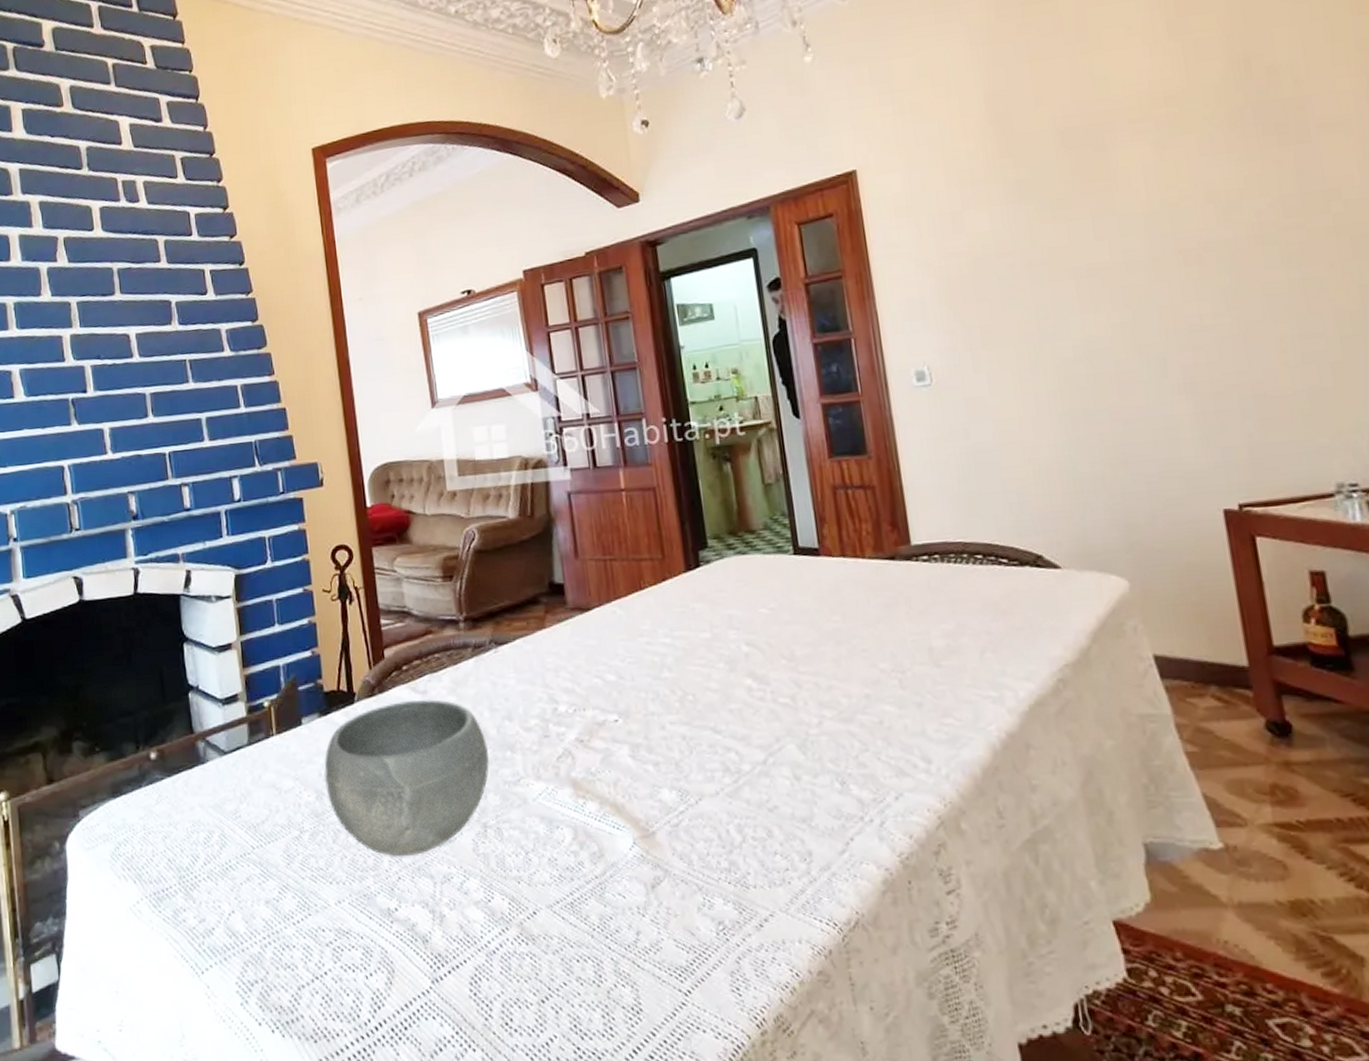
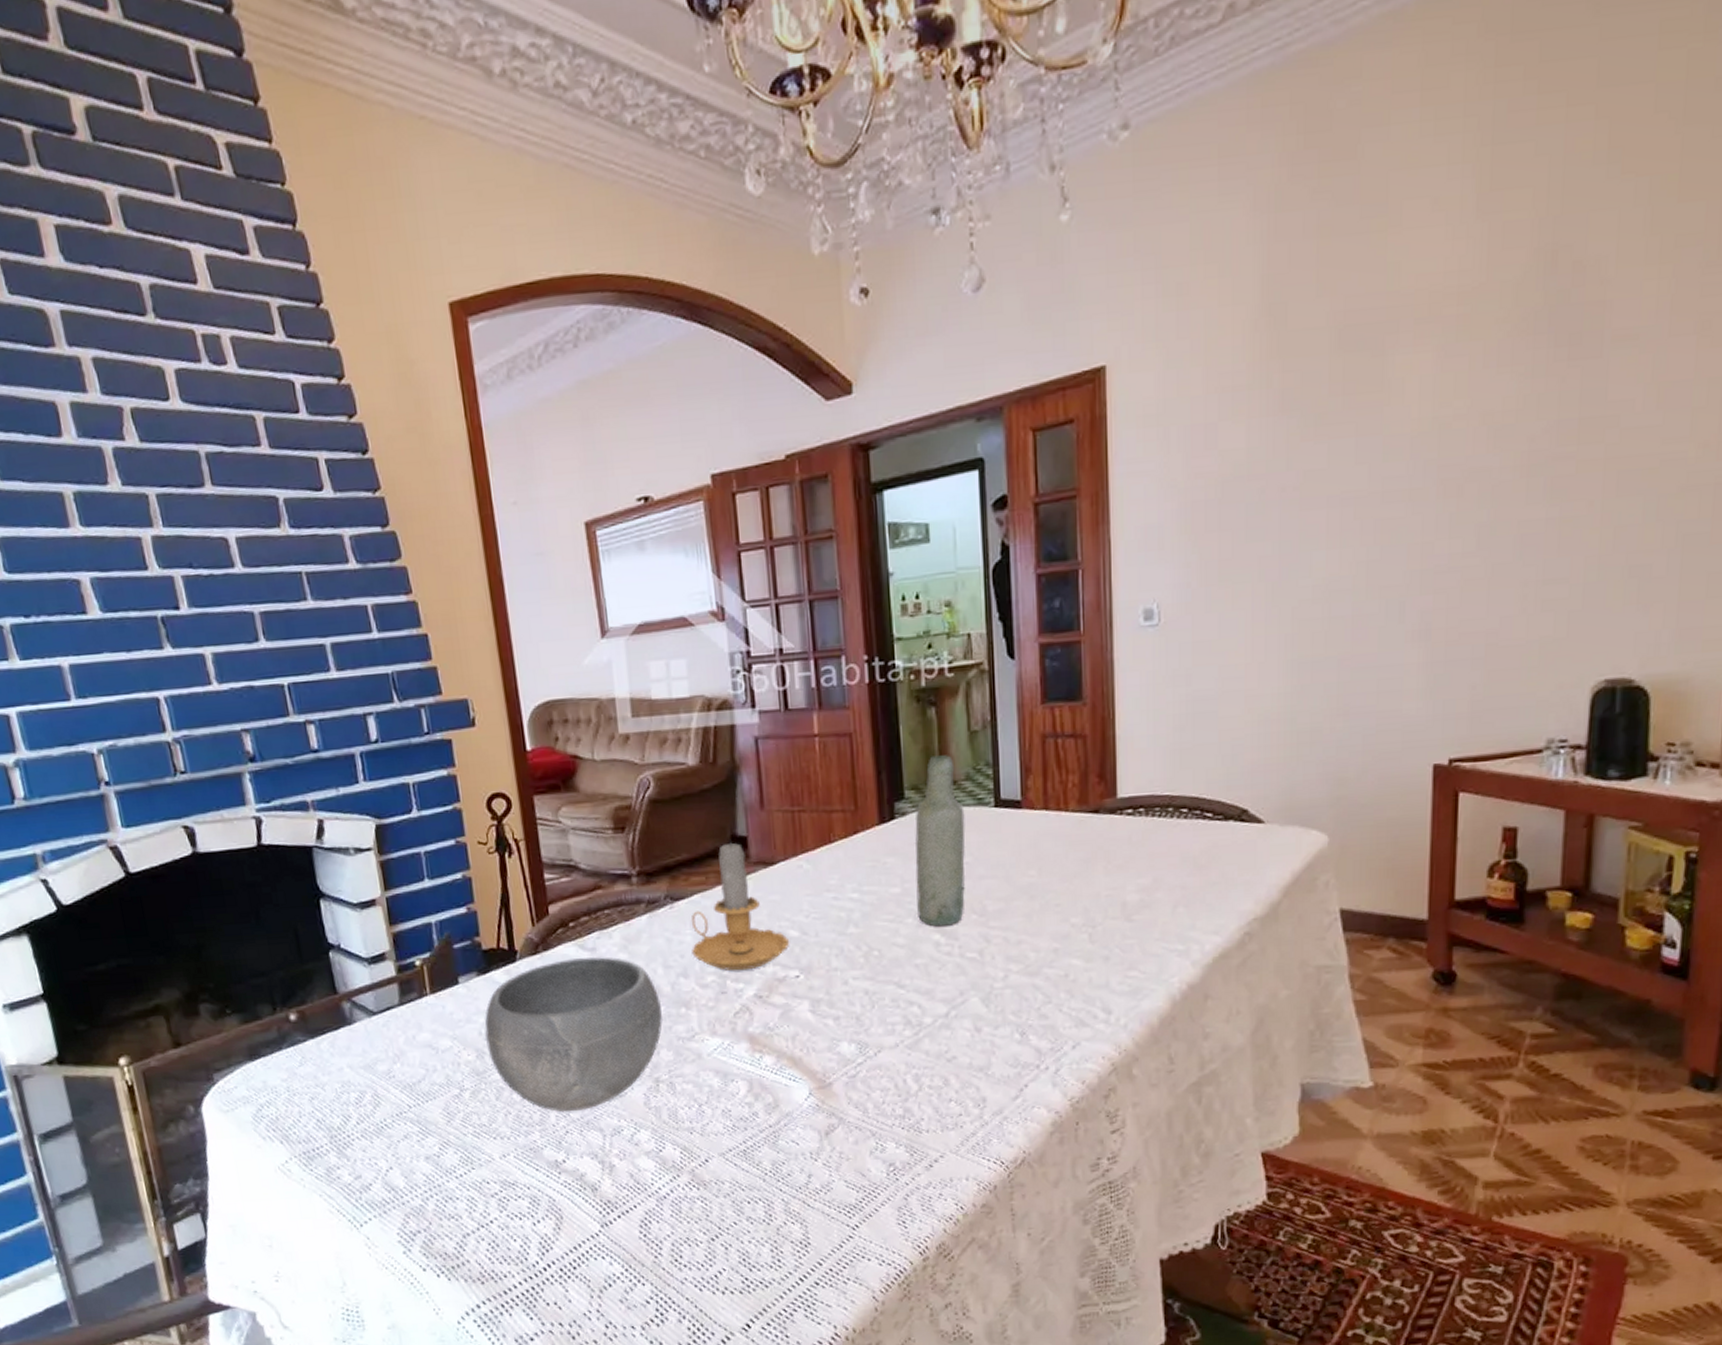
candle: none [515,586,608,715] -> present [692,839,790,971]
bottle: none [718,506,773,672] -> present [914,755,966,927]

